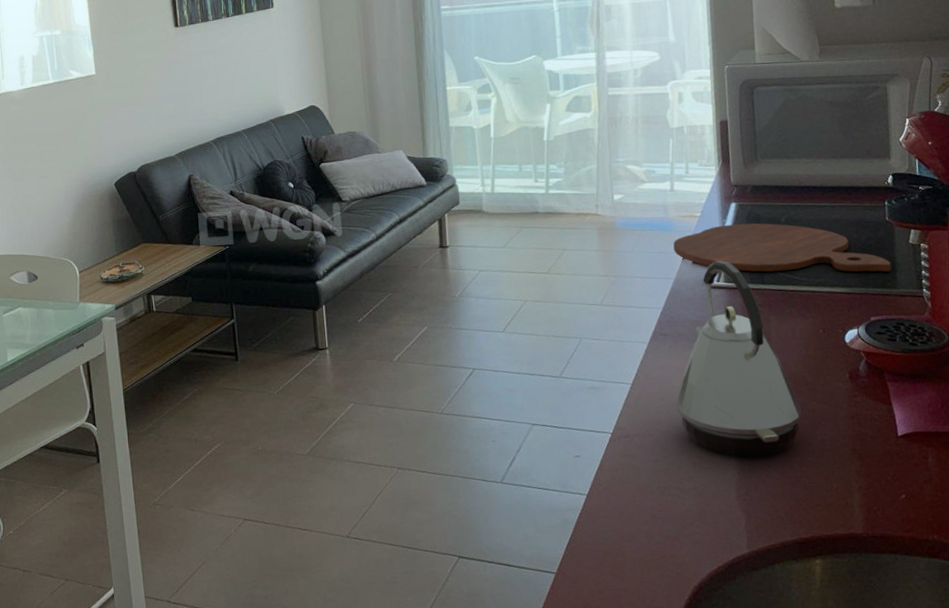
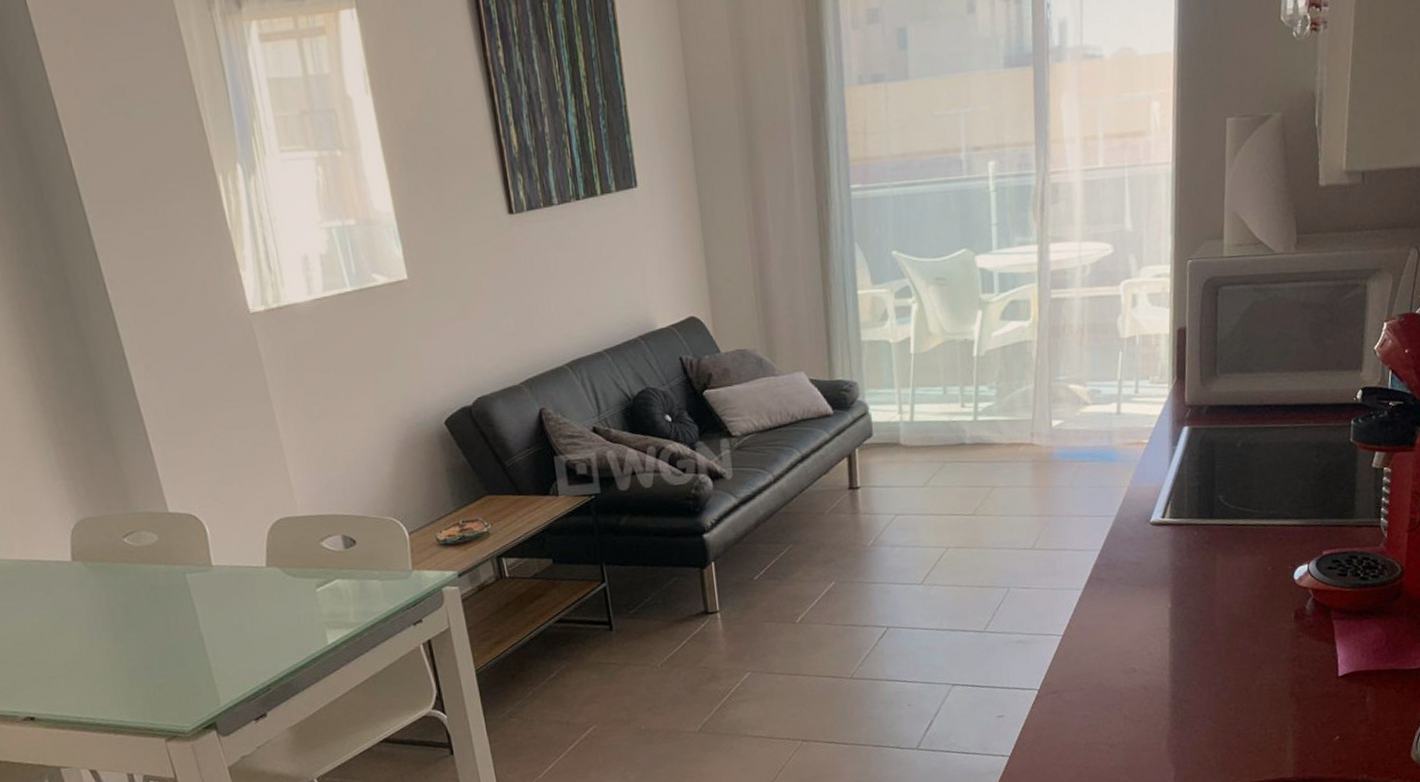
cutting board: present [673,223,892,272] -> none [1116,449,1351,506]
kettle: present [676,260,803,456] -> none [1109,493,1243,706]

